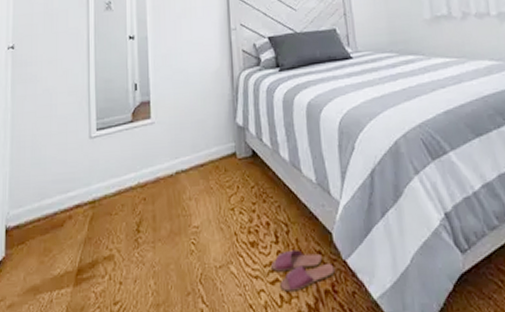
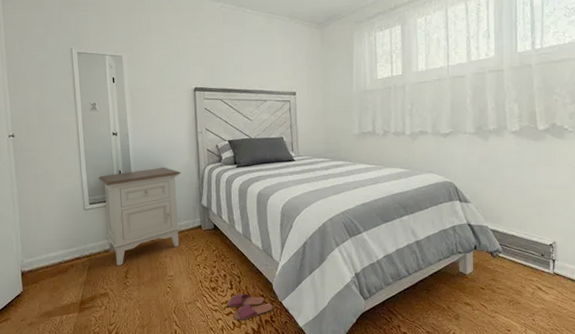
nightstand: none [109,77,211,215] -> present [98,168,181,266]

